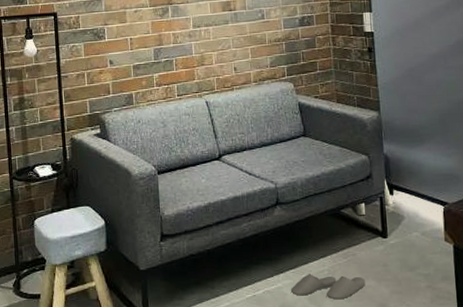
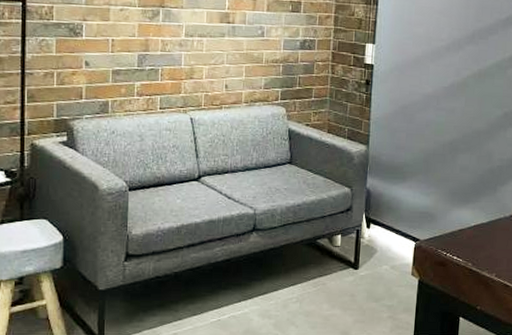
slippers: present [291,274,366,300] -> none [257,301,332,327]

